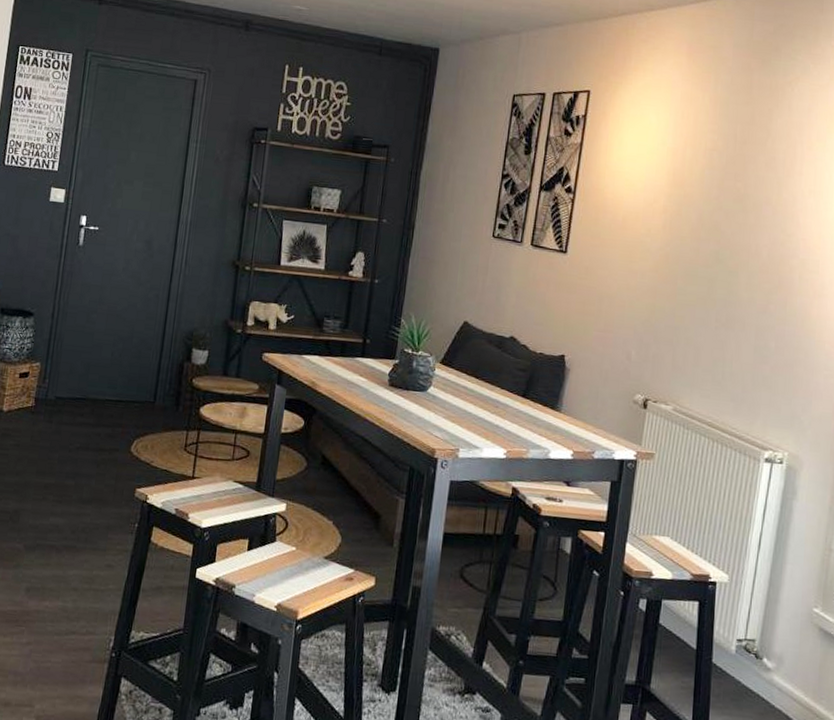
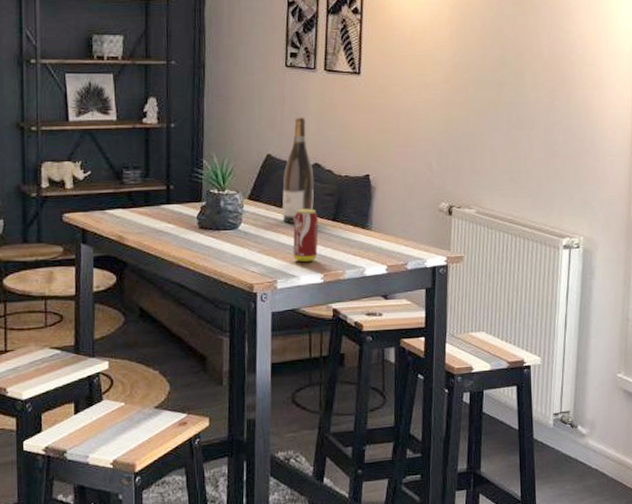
wine bottle: none [472,288,509,395] -> present [282,117,315,224]
beverage can: none [478,380,508,436] -> present [292,209,318,263]

